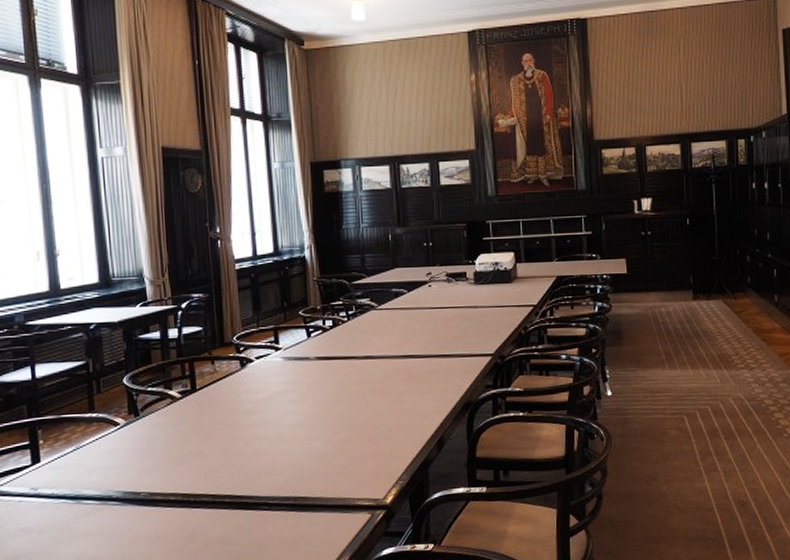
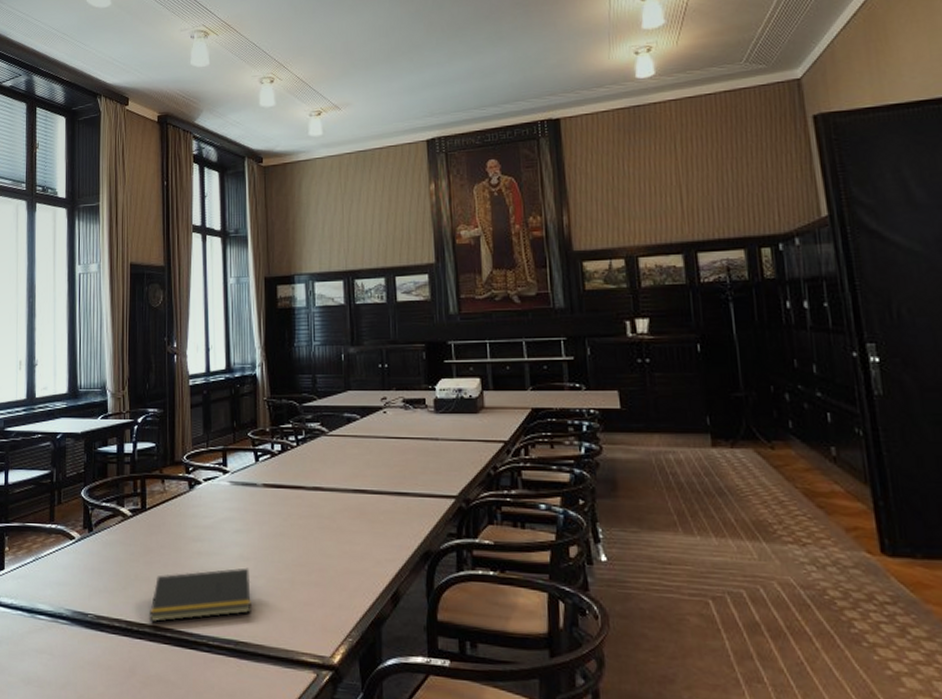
notepad: none [205,433,309,492] -> present [149,567,251,623]

